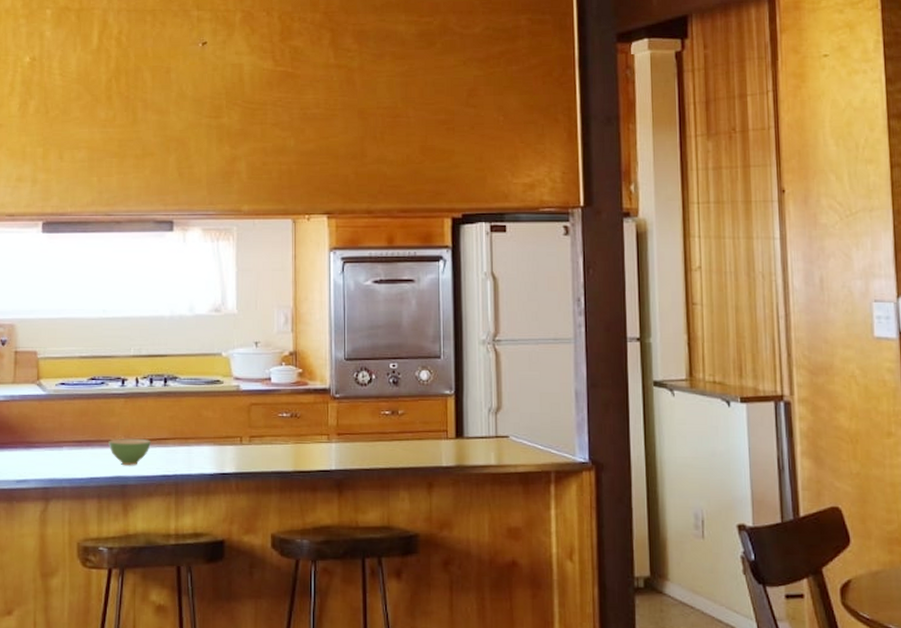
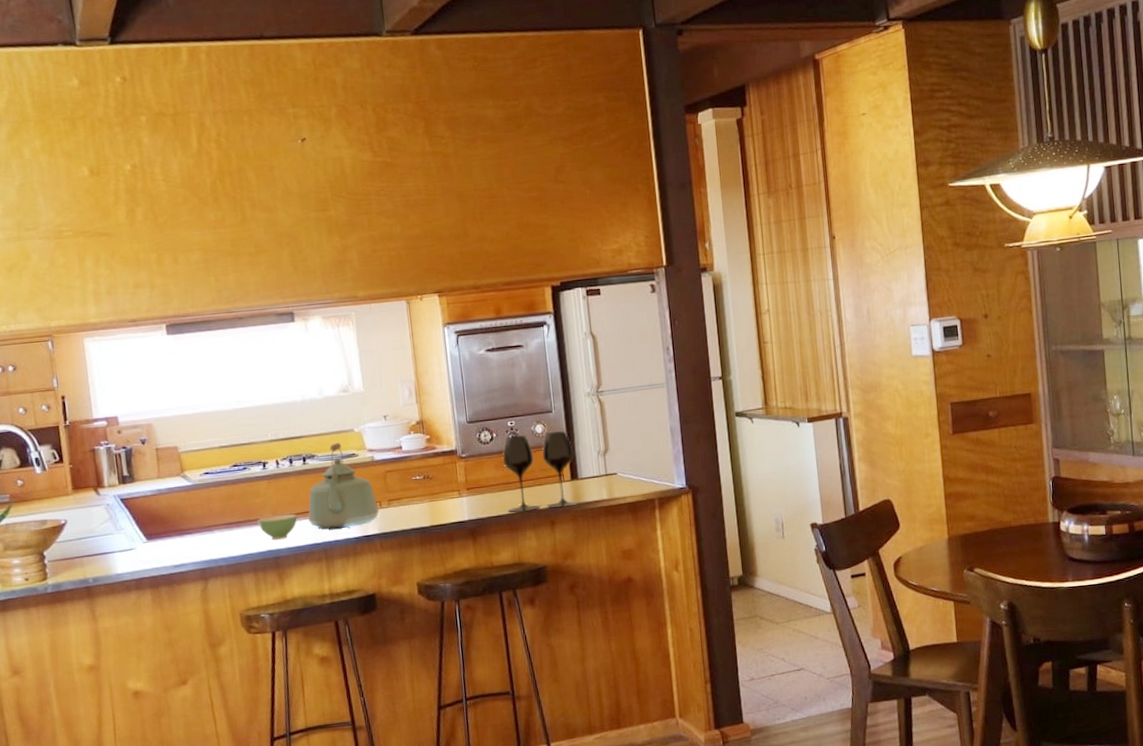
kettle: none [162,366,239,461] -> present [308,442,379,529]
wine glass: none [380,379,462,468] -> present [502,431,579,513]

